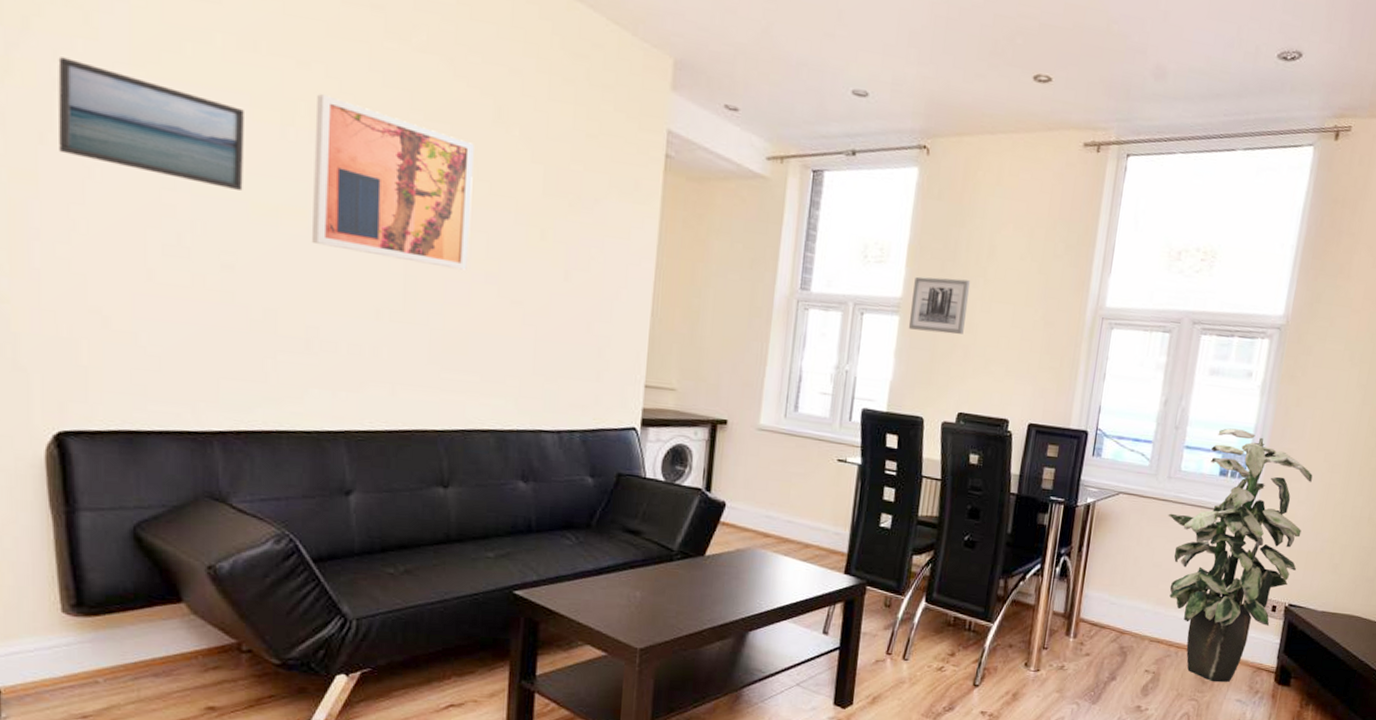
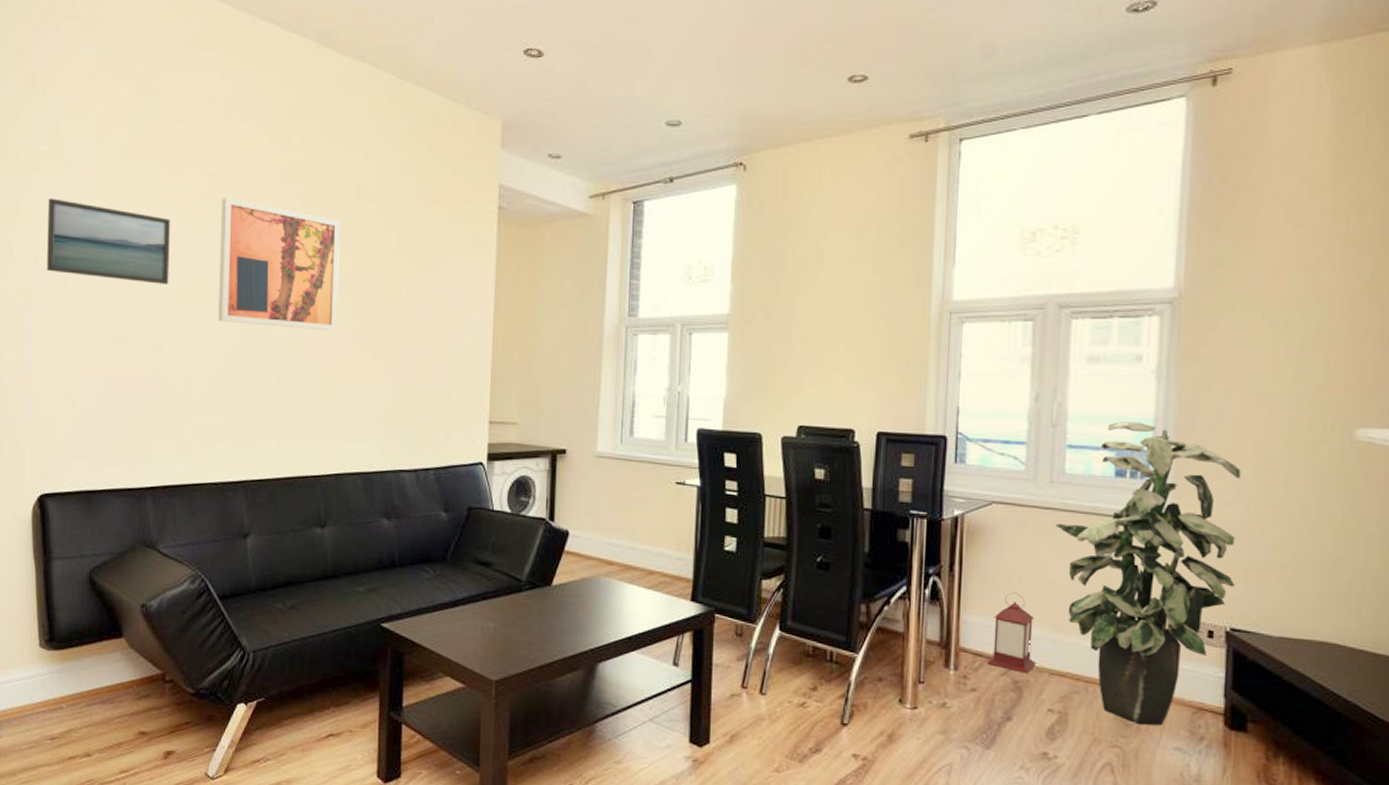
wall art: present [908,276,971,334] -> none [738,289,800,346]
lantern: none [1100,571,1143,641] -> present [986,591,1036,674]

